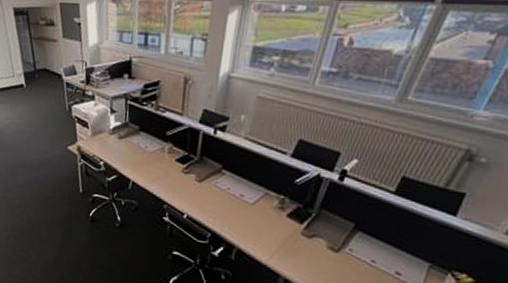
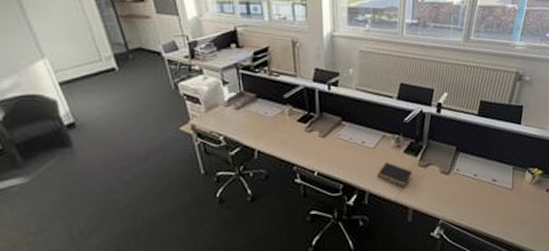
notepad: none [249,221,293,253] -> present [376,161,413,187]

